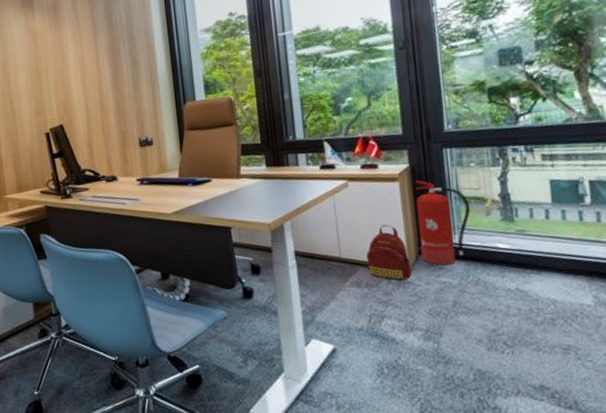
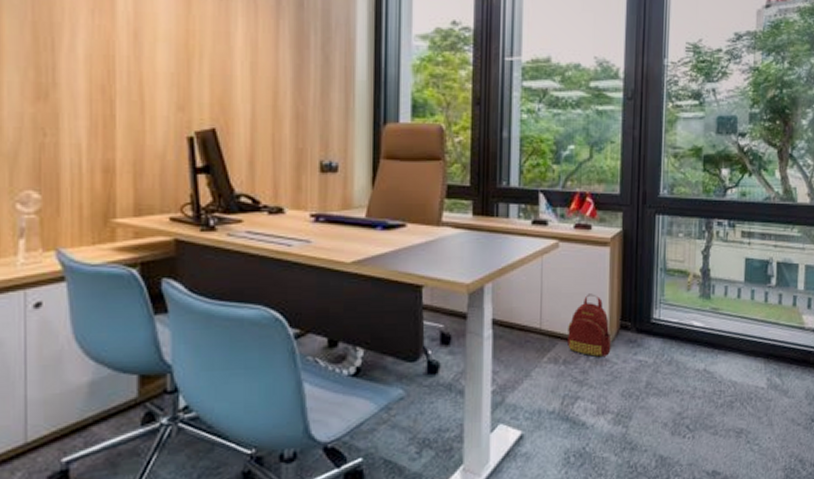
fire extinguisher: present [415,181,470,266] -> none [622,248,673,342]

